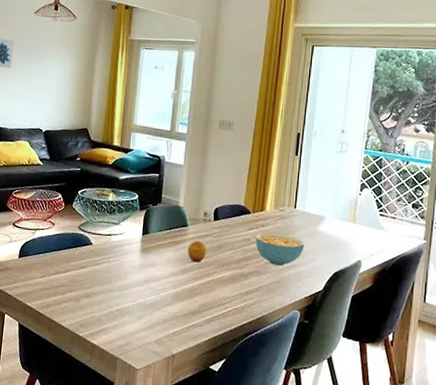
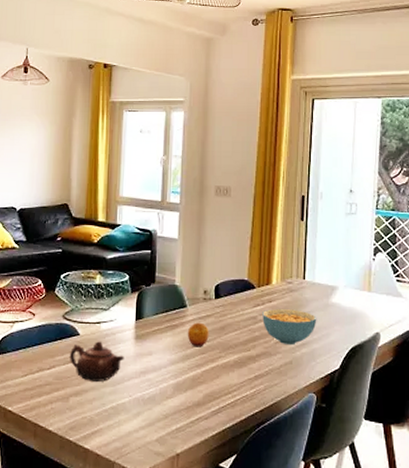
teapot: none [83,251,131,287] -> present [70,341,124,382]

